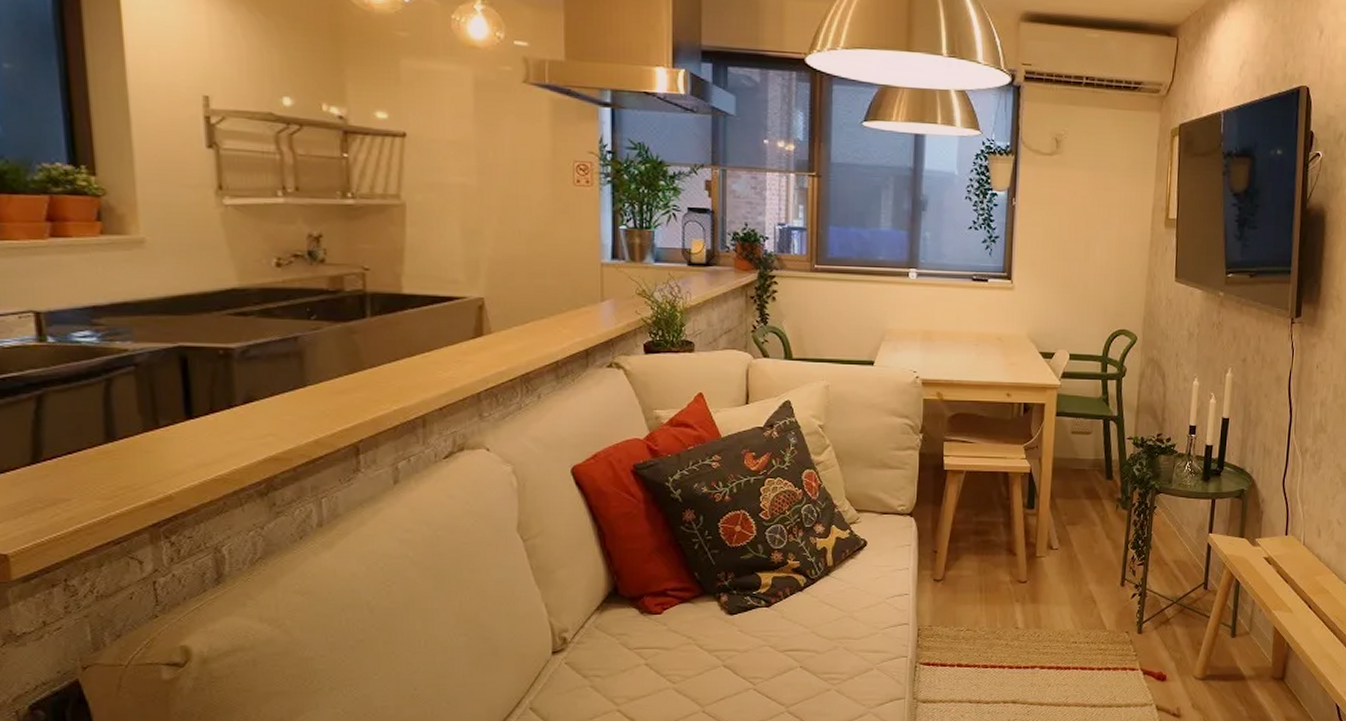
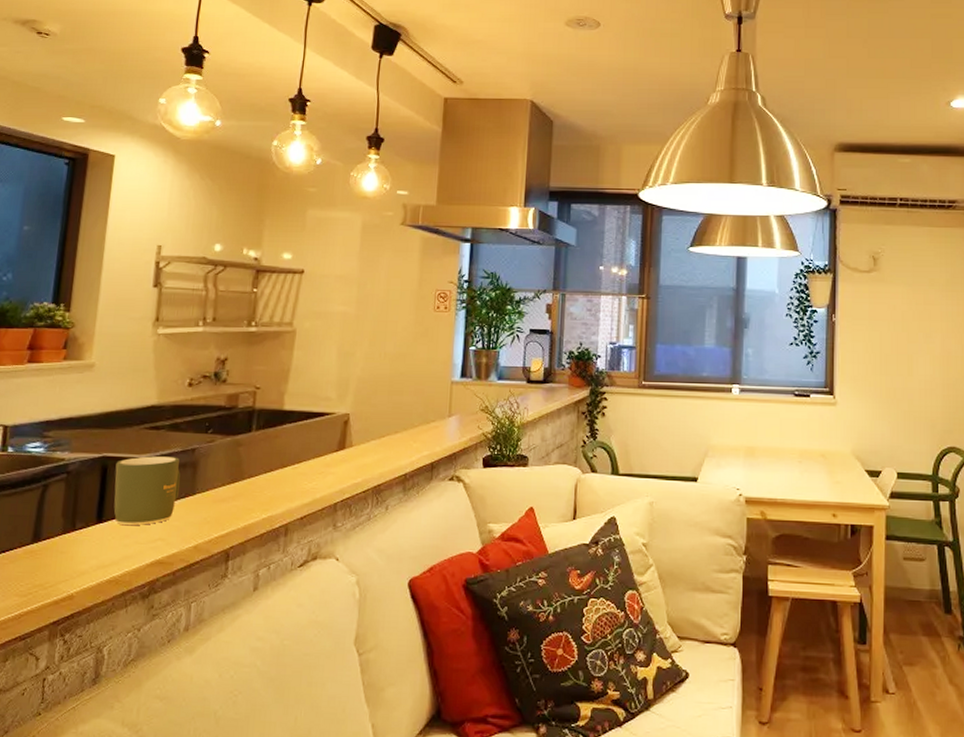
mug: none [198,344,286,421] -> present [113,455,181,526]

